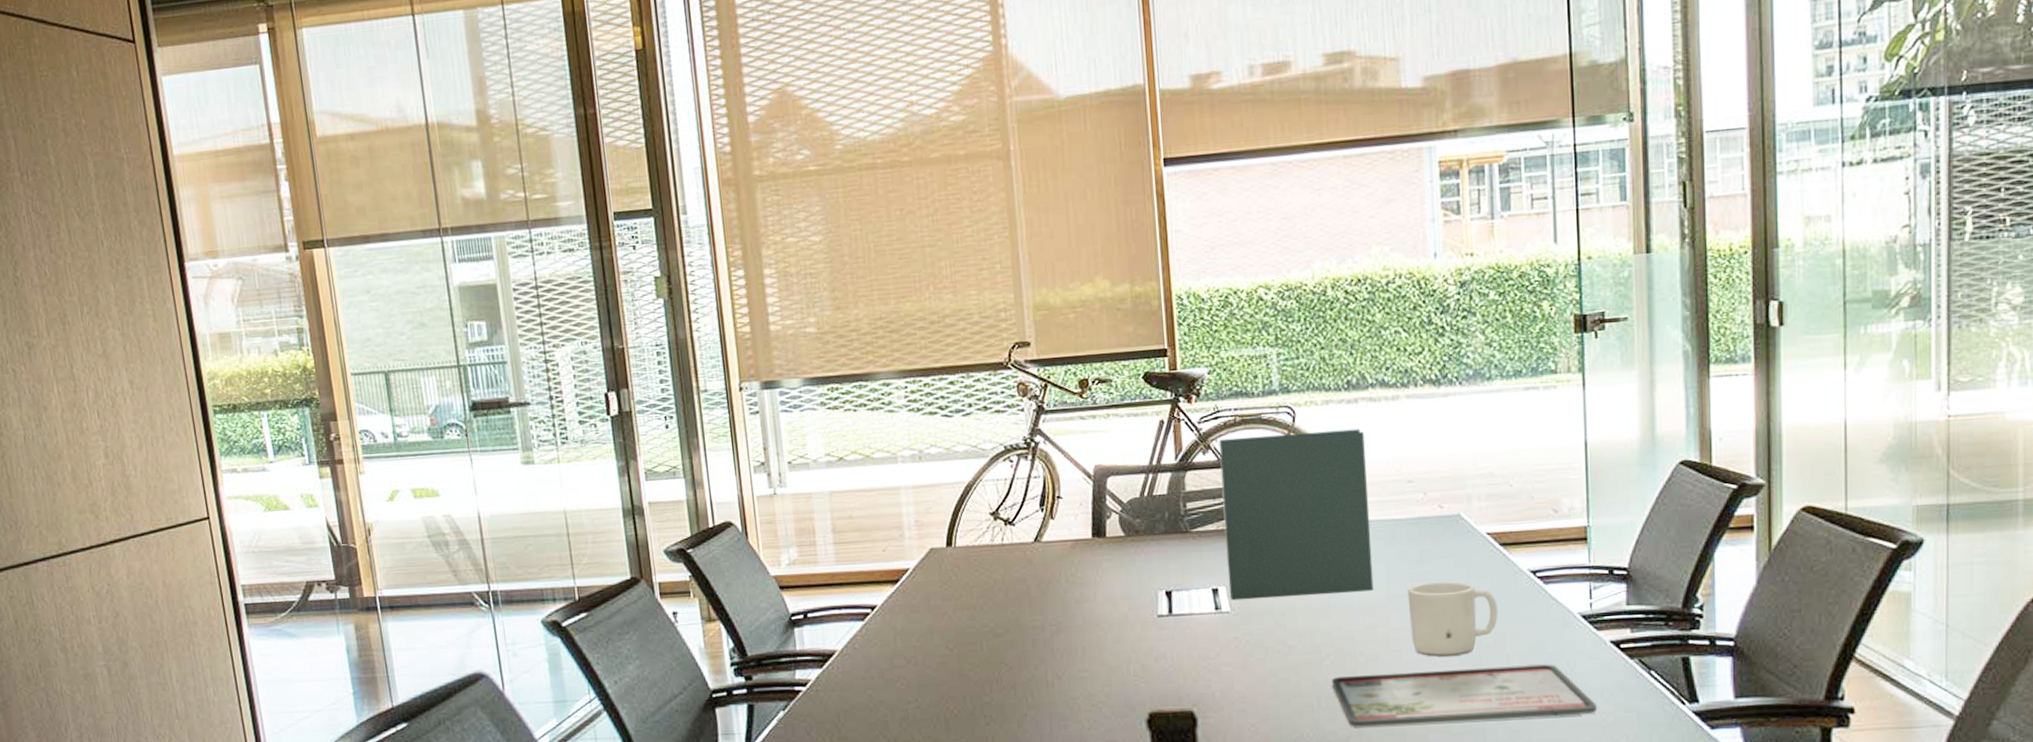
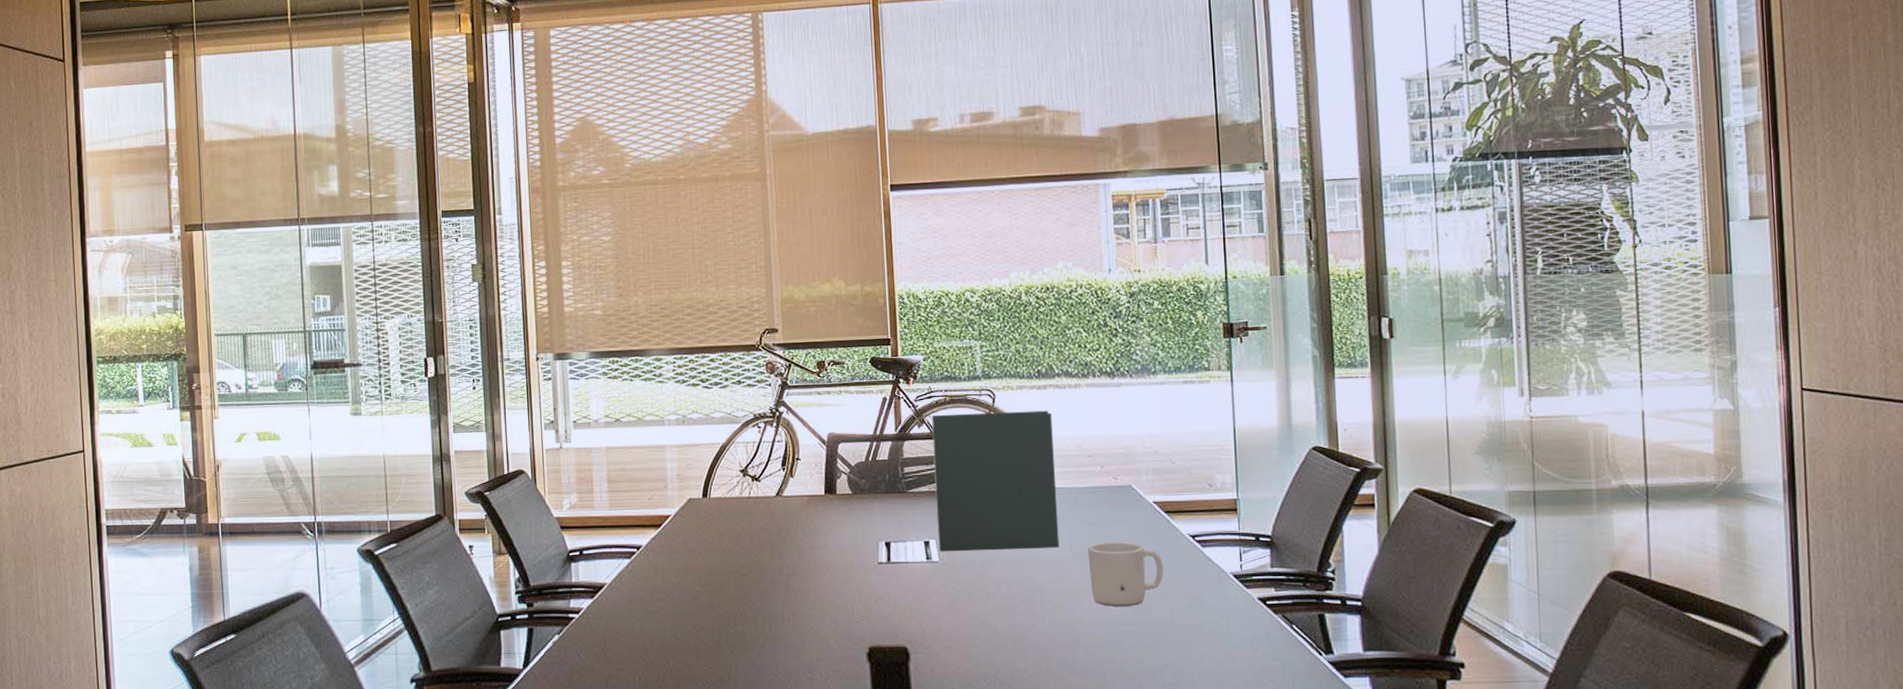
tablet: present [1332,664,1597,727] -> none [1024,616,1248,666]

